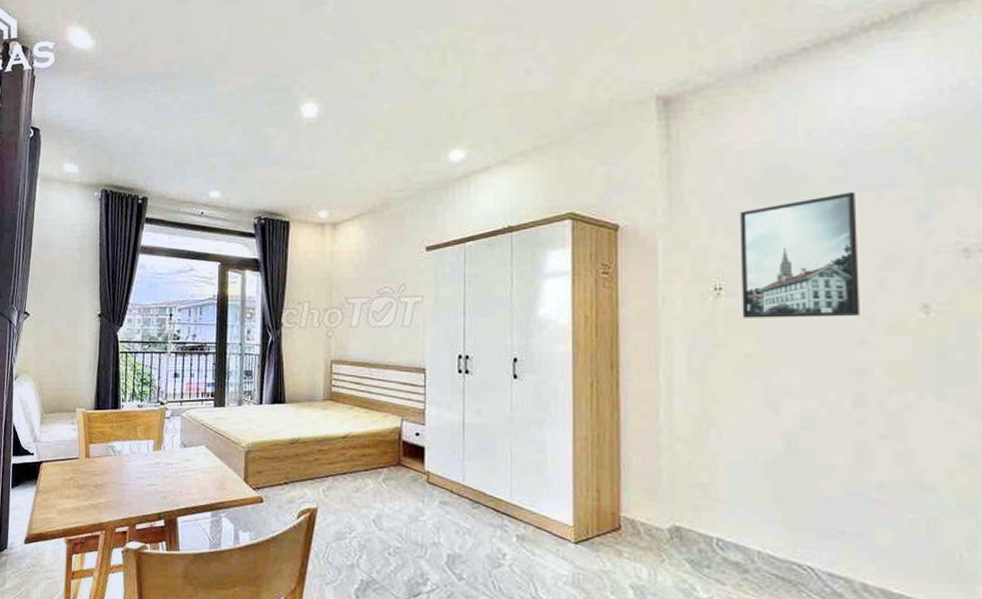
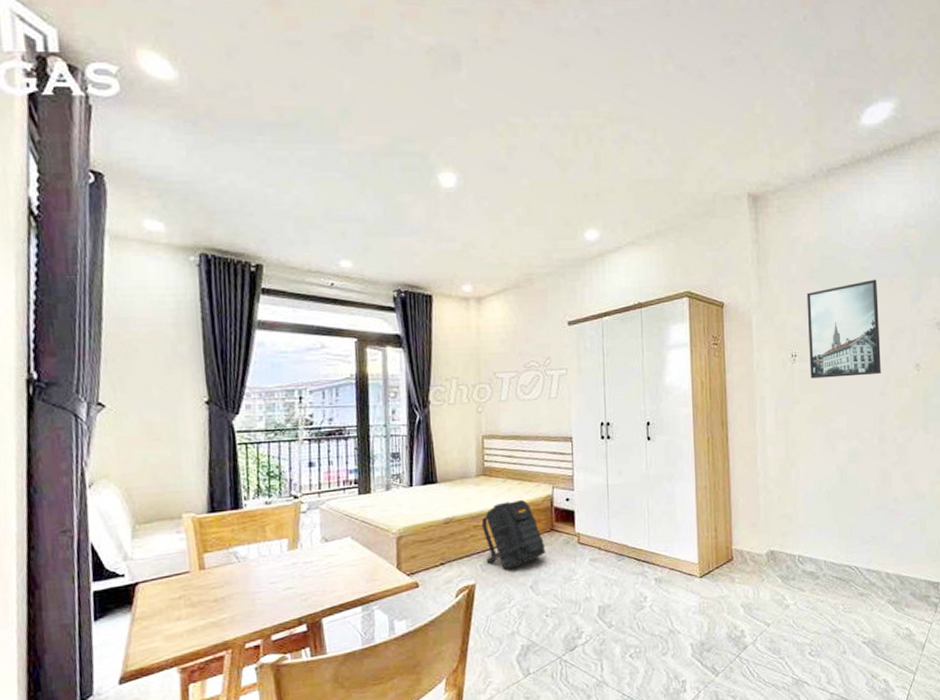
backpack: none [326,428,391,498] -> present [481,499,546,569]

